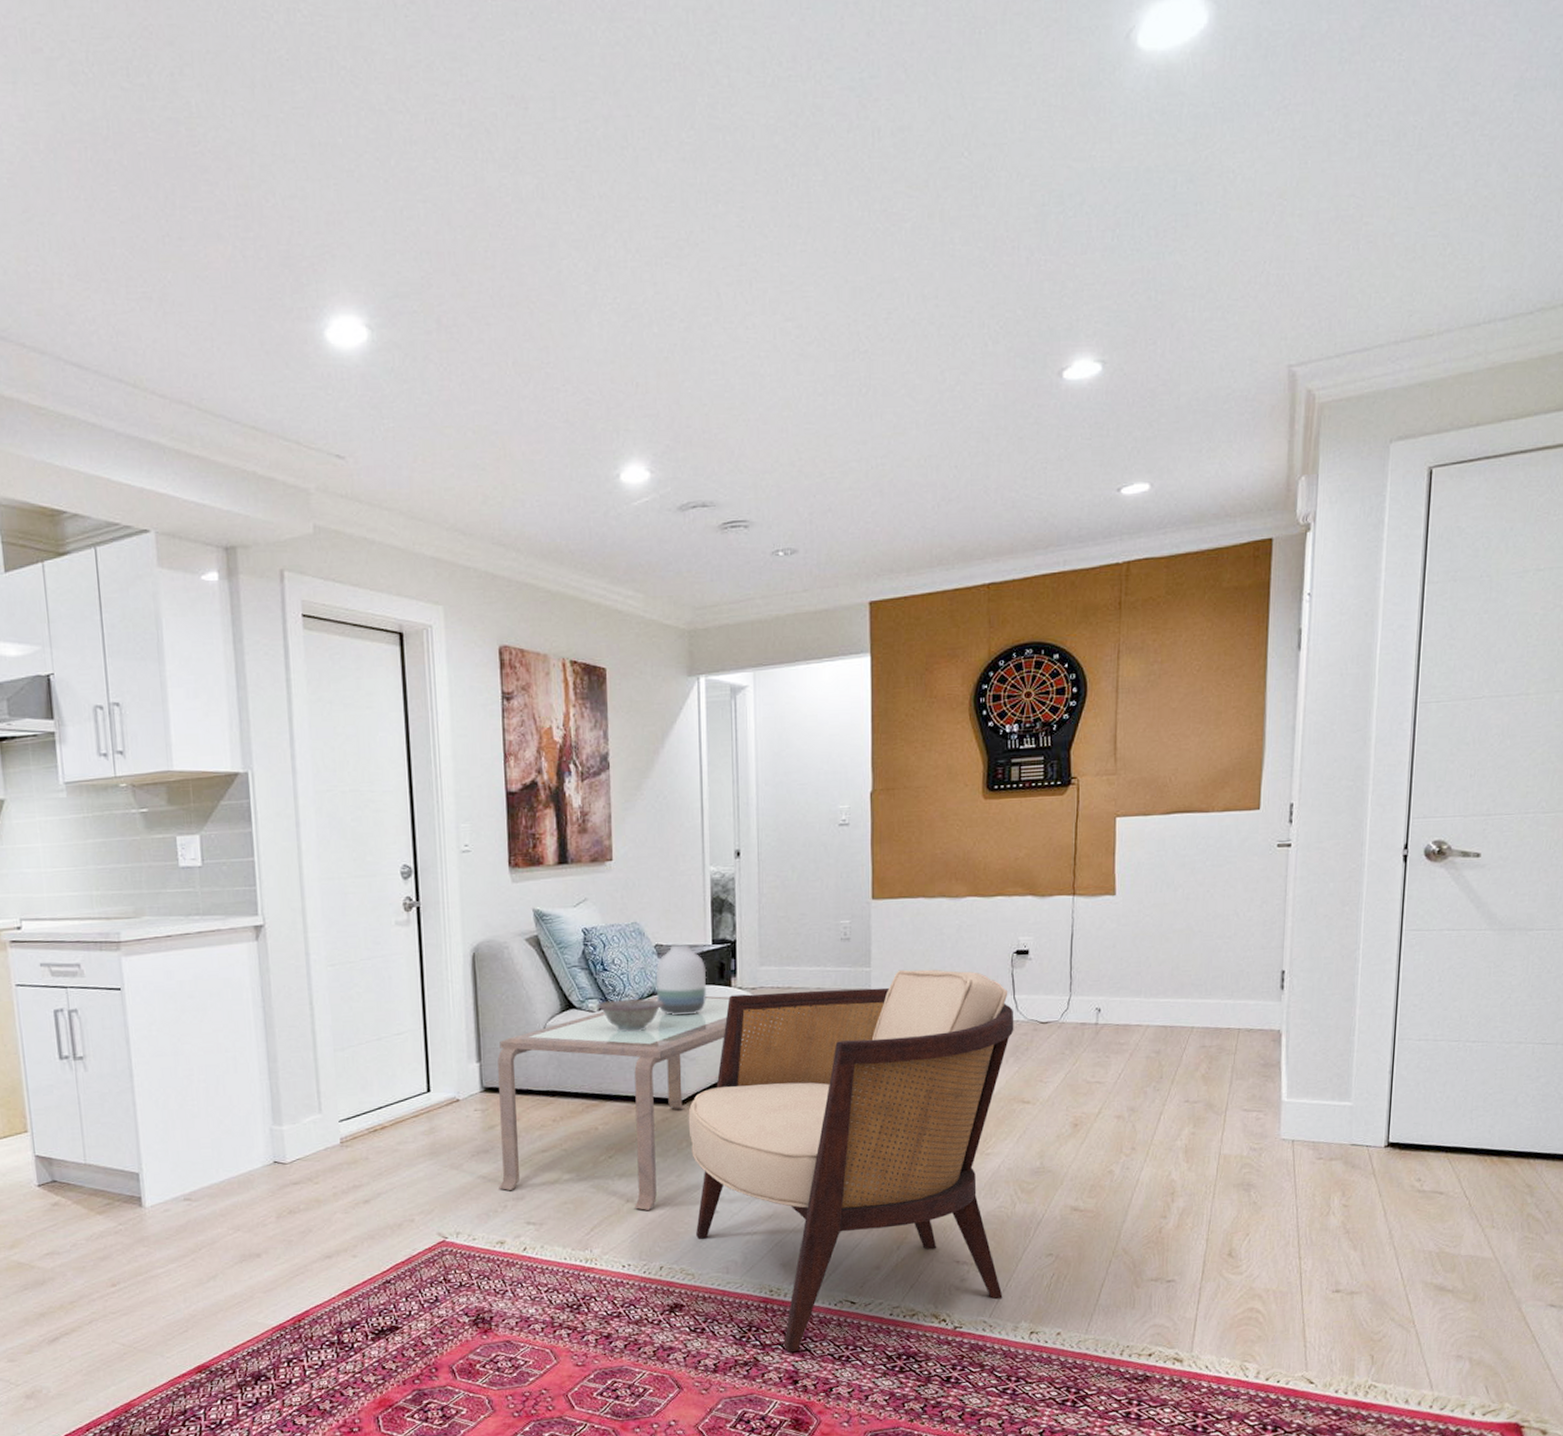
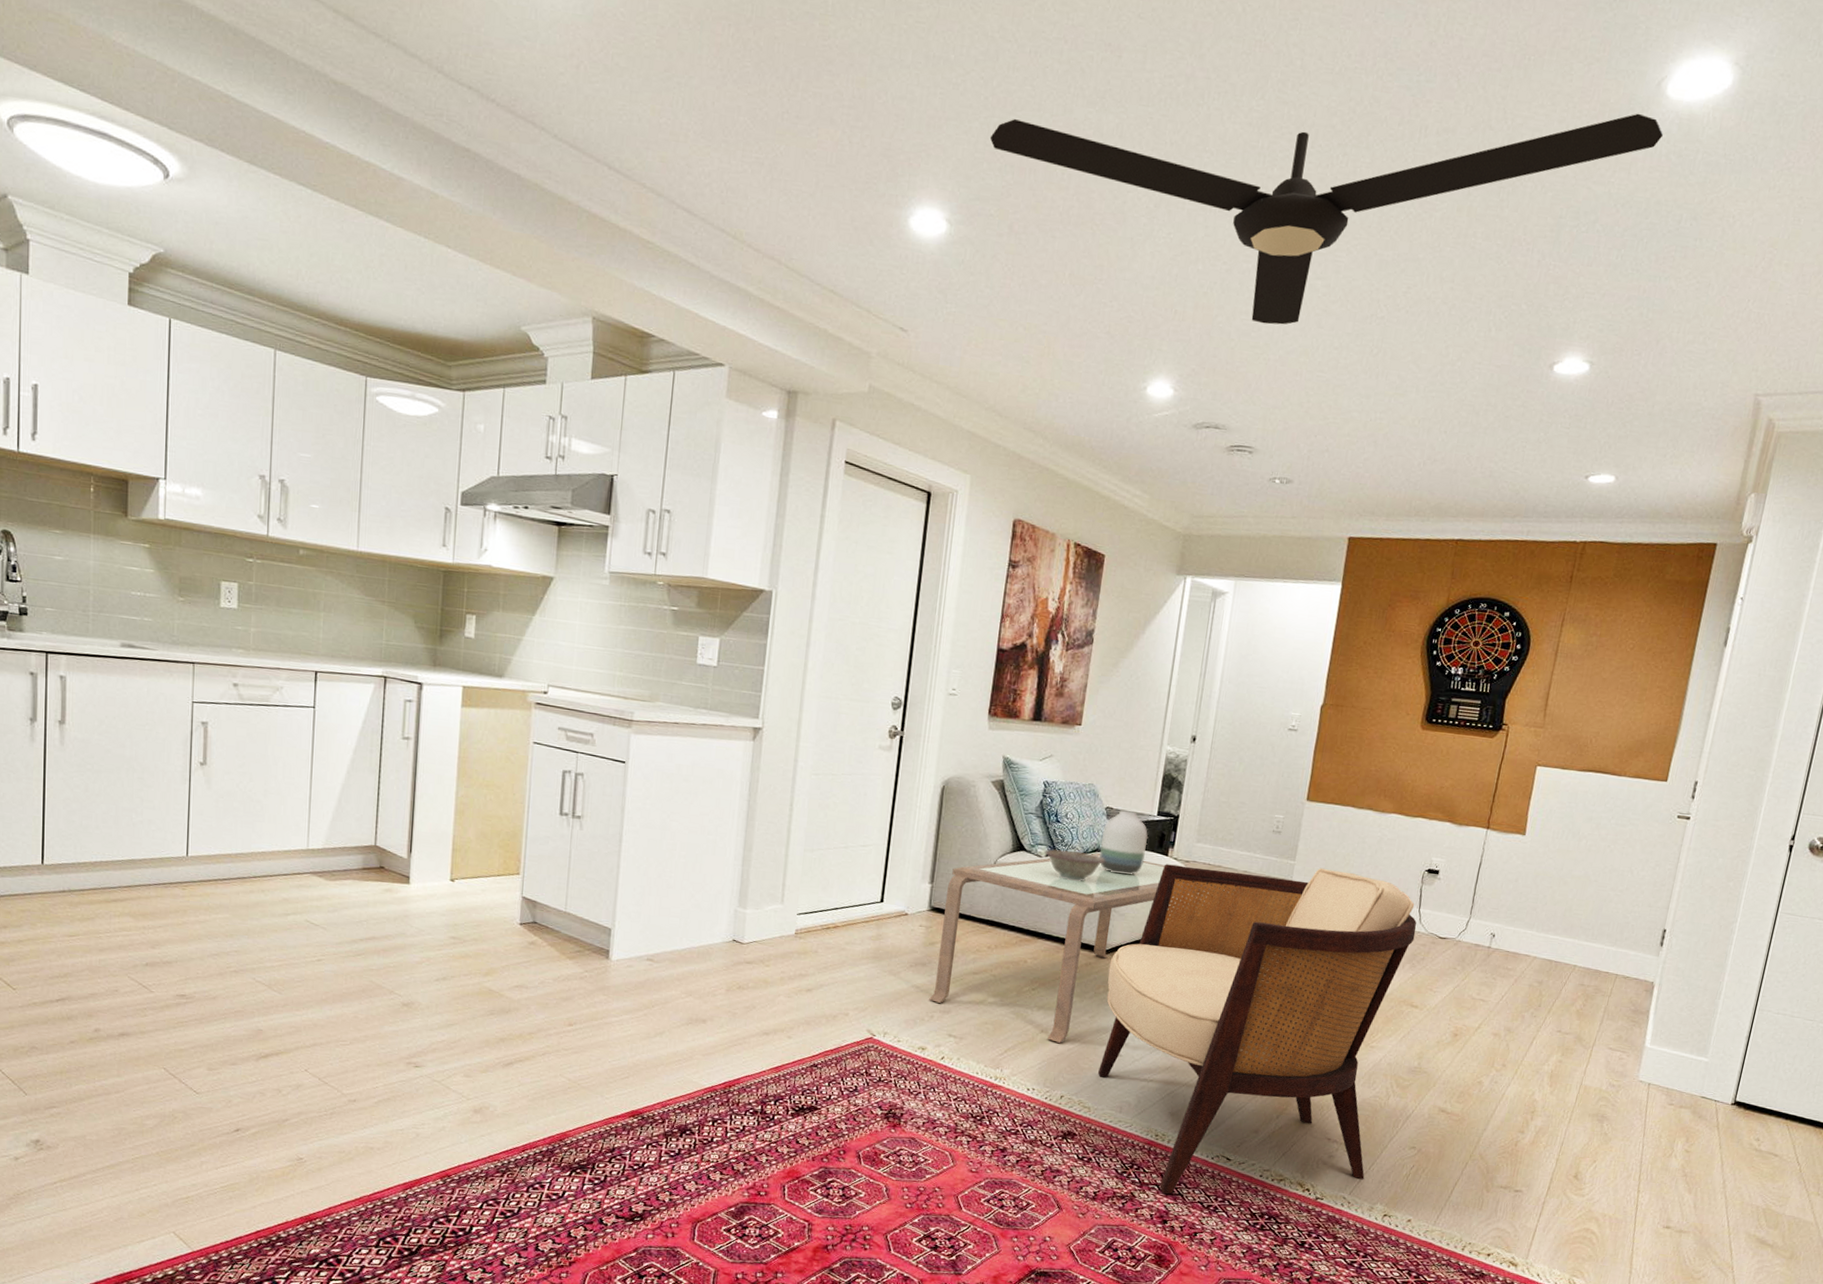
ceiling fan: none [397,73,1142,381] -> present [990,113,1664,325]

